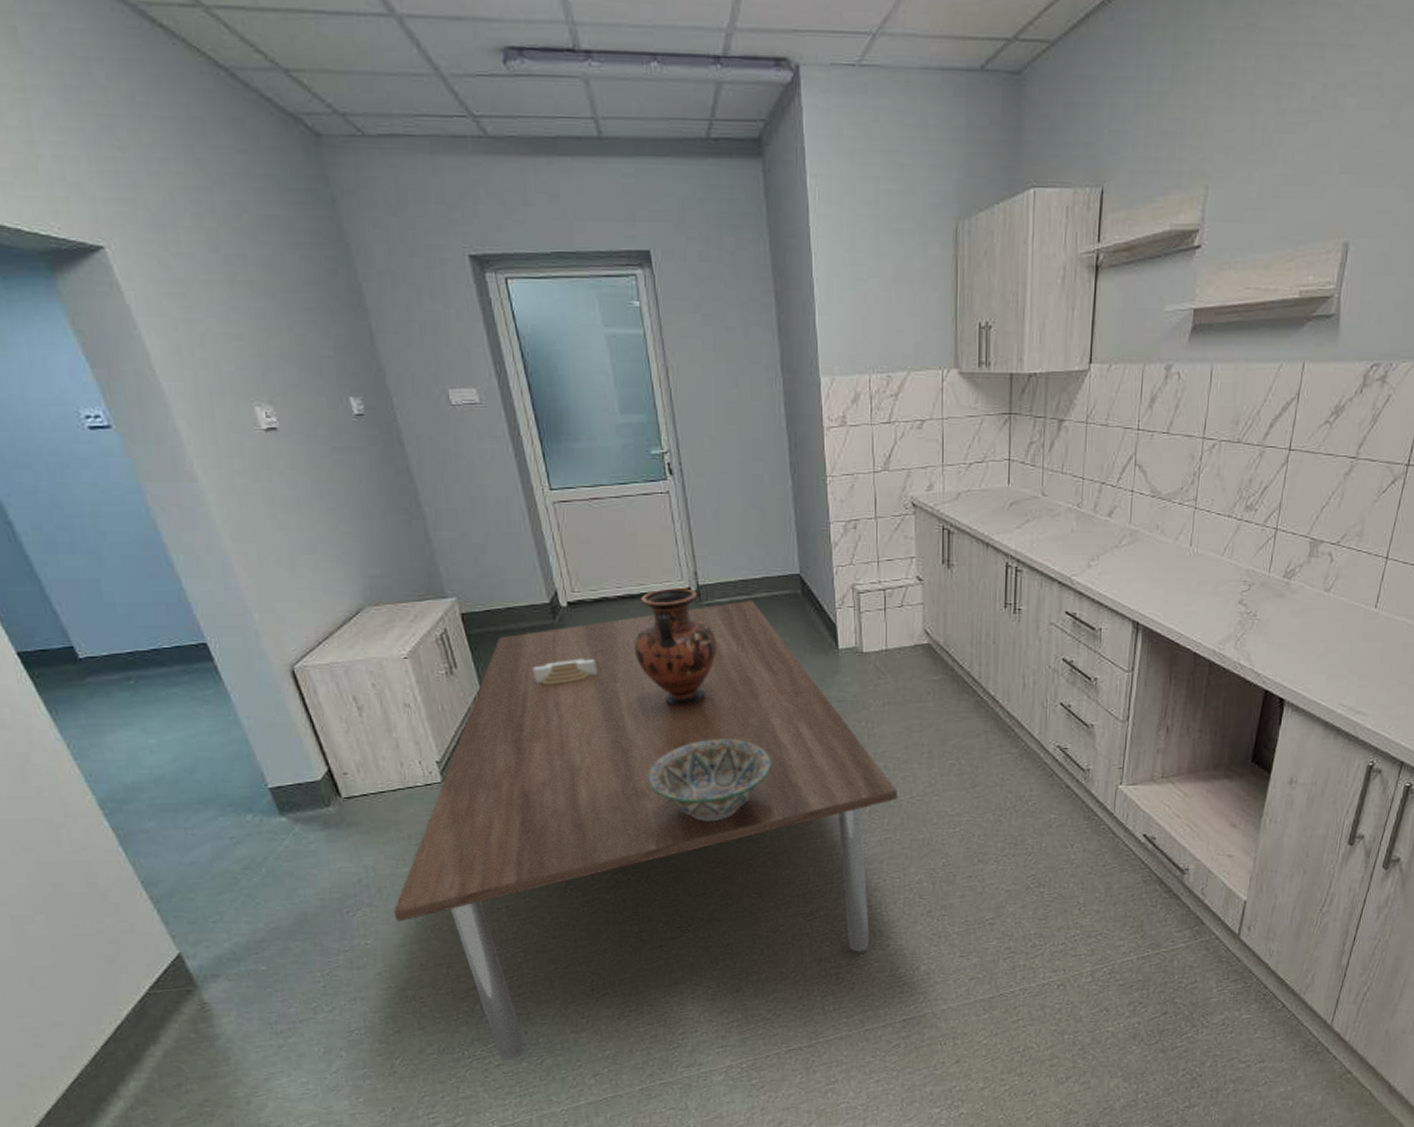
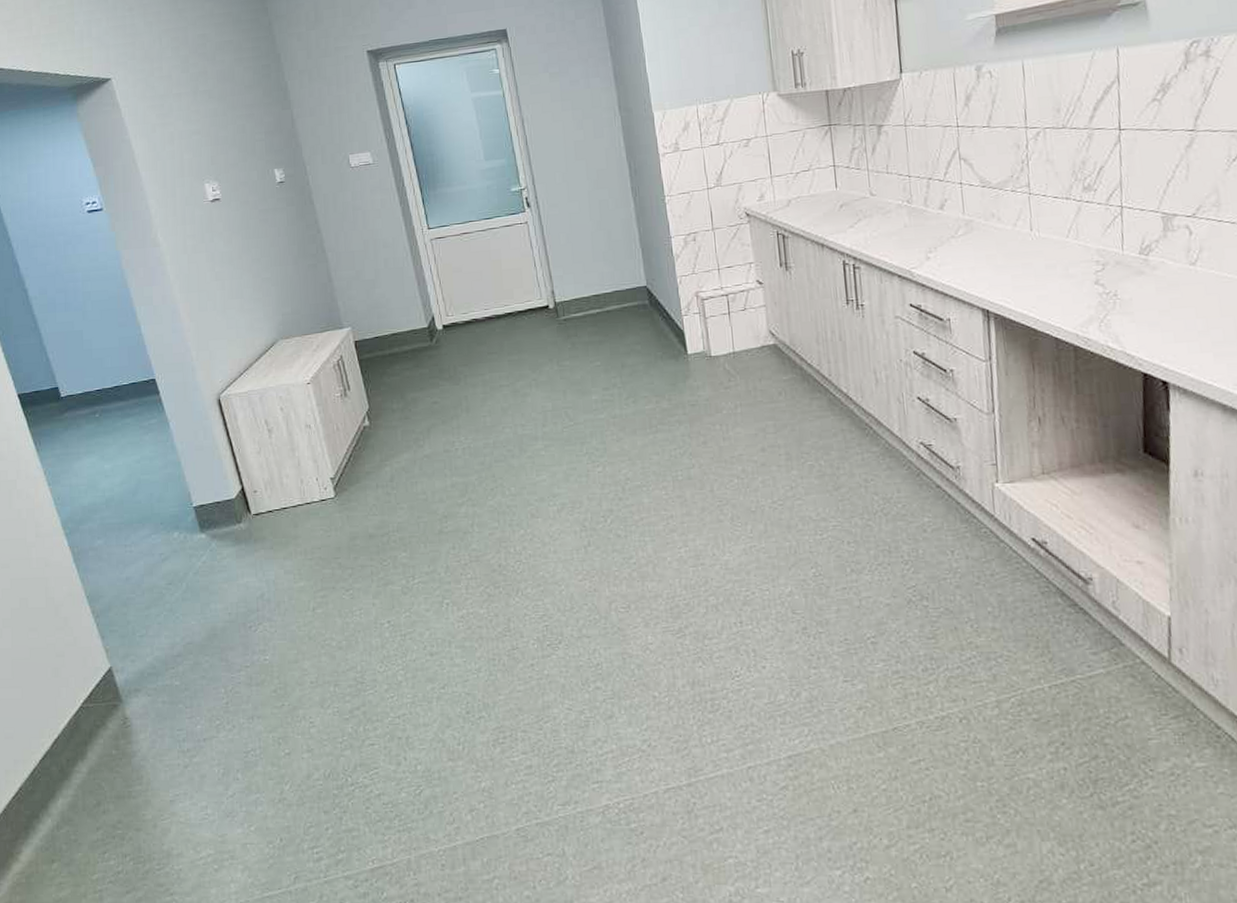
dining table: present [394,601,897,1061] -> none [290,314,758,790]
architectural model: present [533,659,597,686] -> none [414,376,468,403]
vase: present [634,588,717,707] -> none [500,306,574,418]
decorative bowl: present [648,739,771,821] -> none [516,447,631,531]

